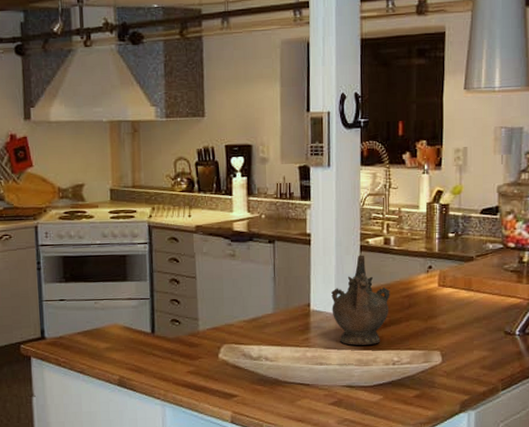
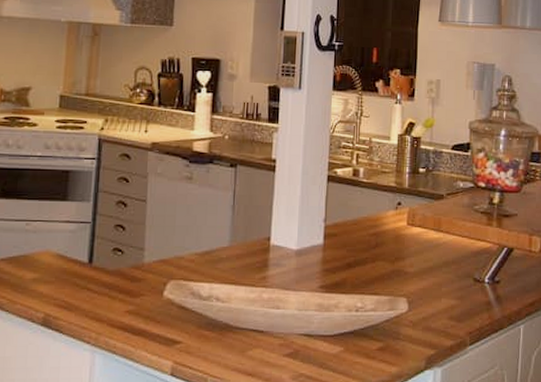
ceremonial vessel: present [331,255,390,345] -> none [293,186,357,287]

